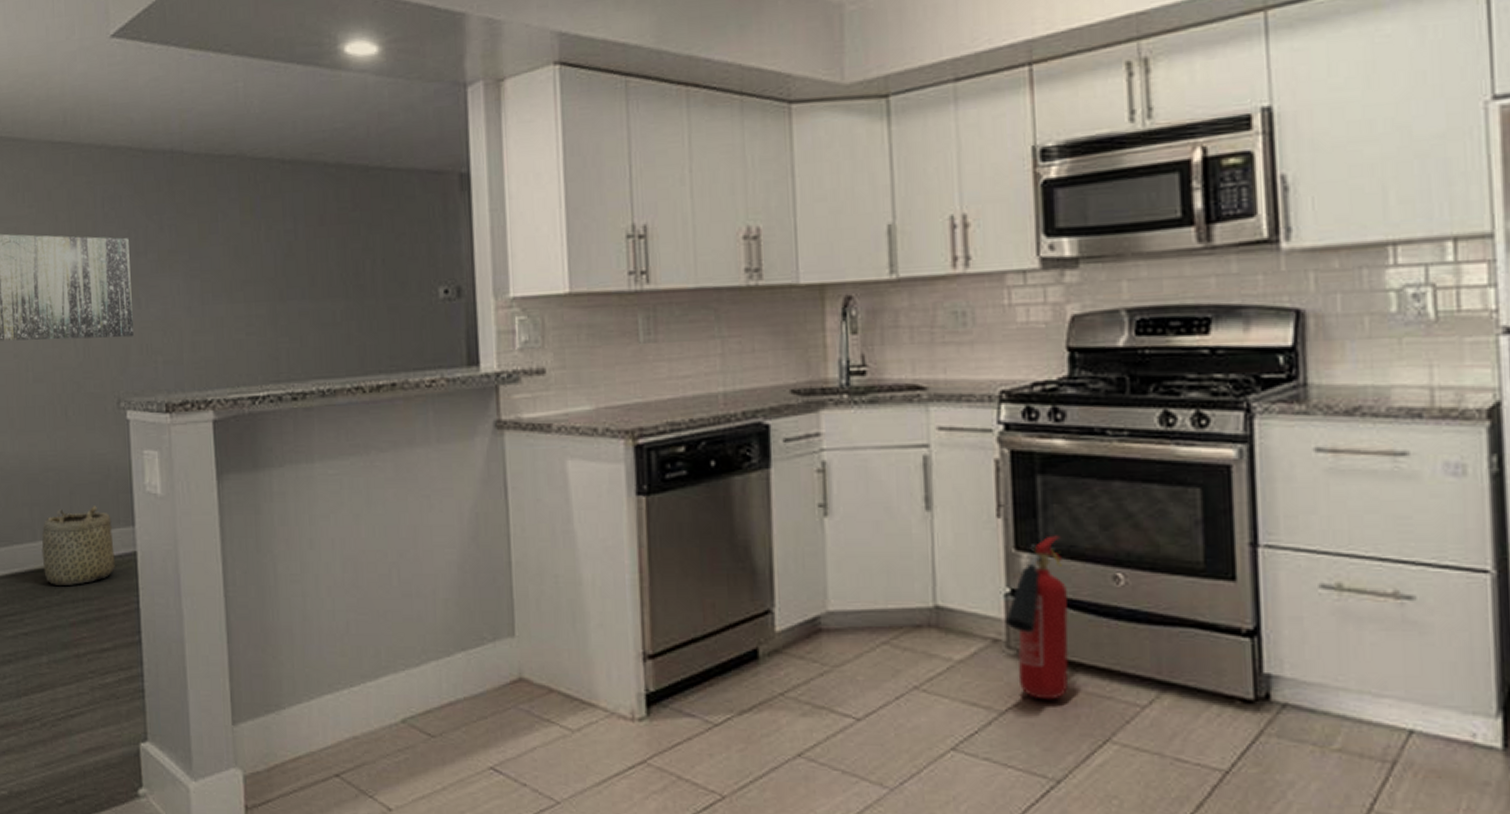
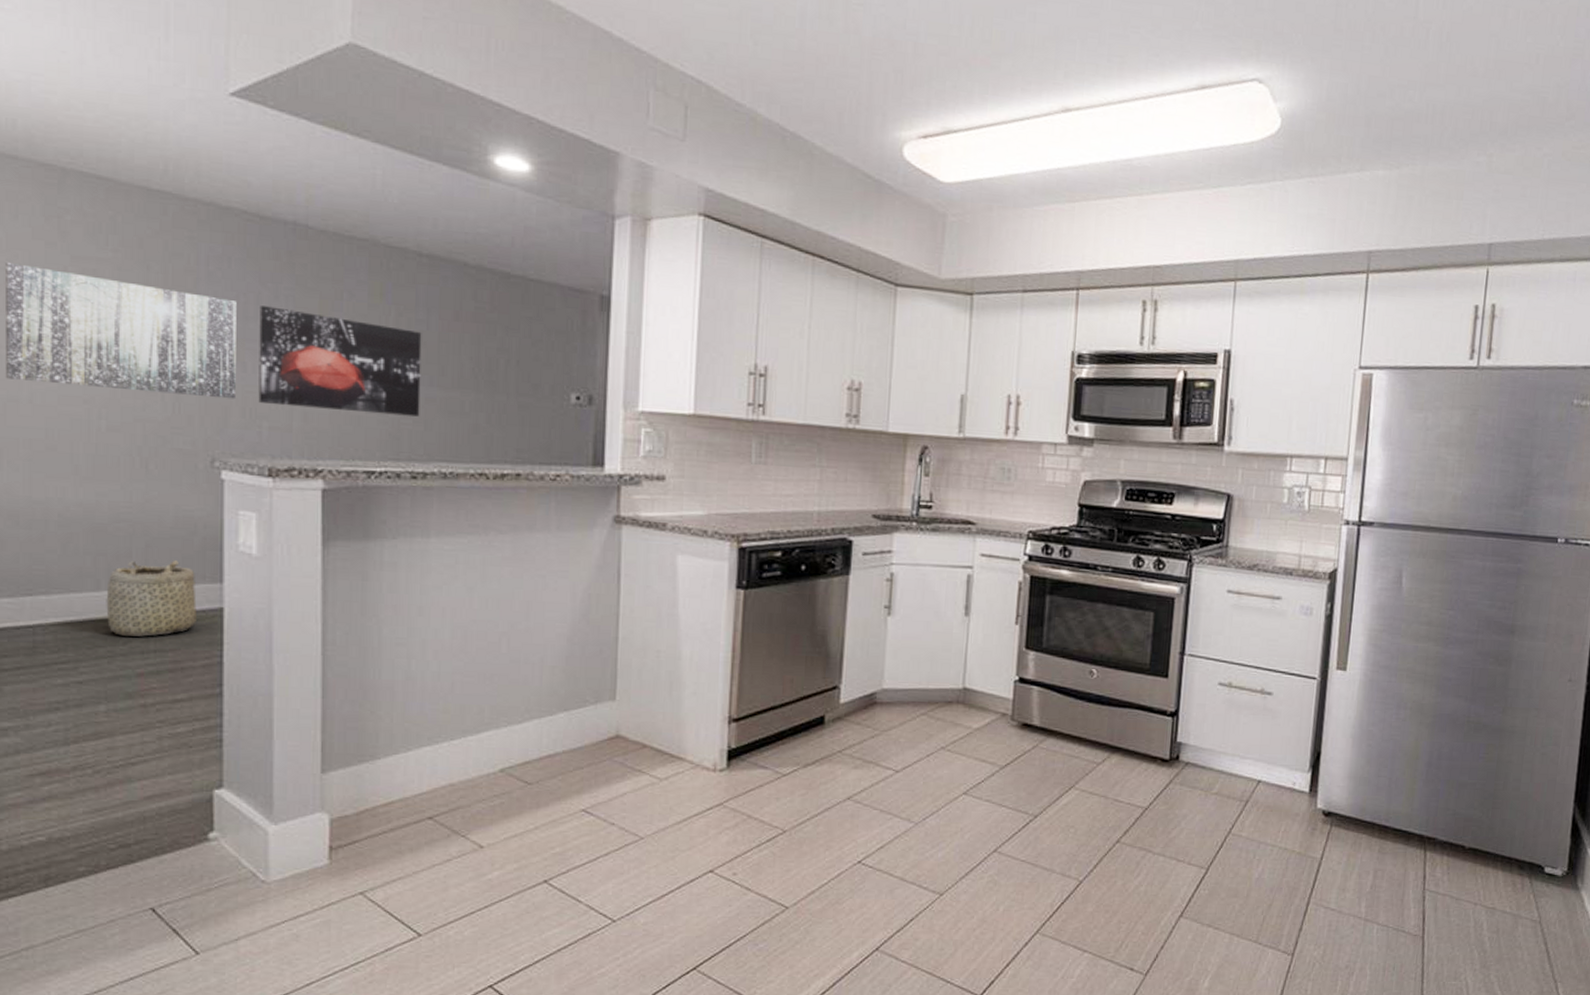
wall art: none [148,238,295,338] -> present [258,306,422,417]
fire extinguisher: present [1005,535,1069,700] -> none [1012,640,1058,758]

